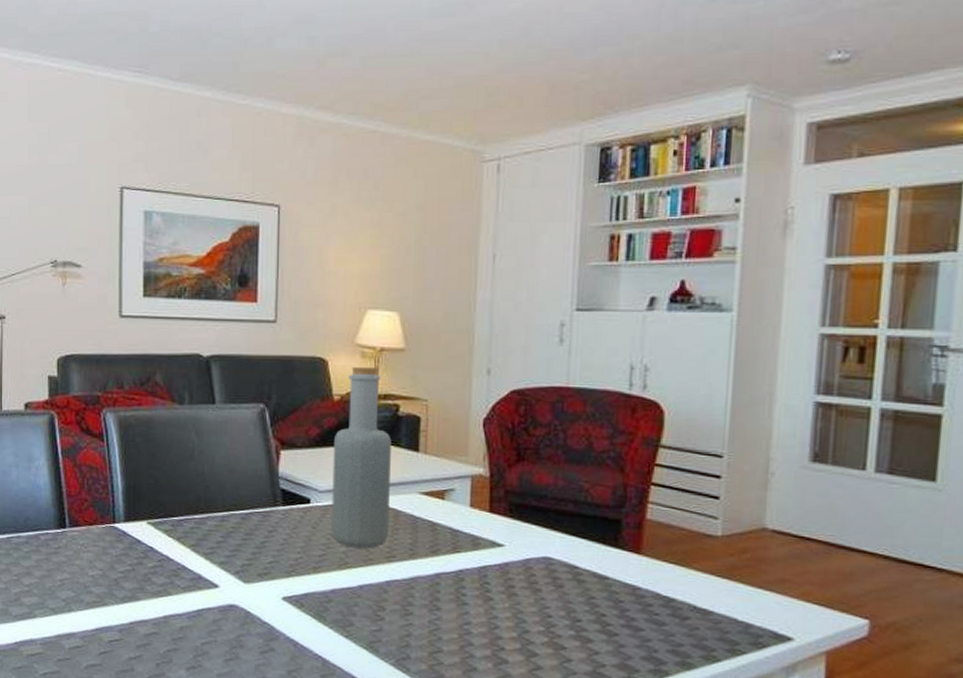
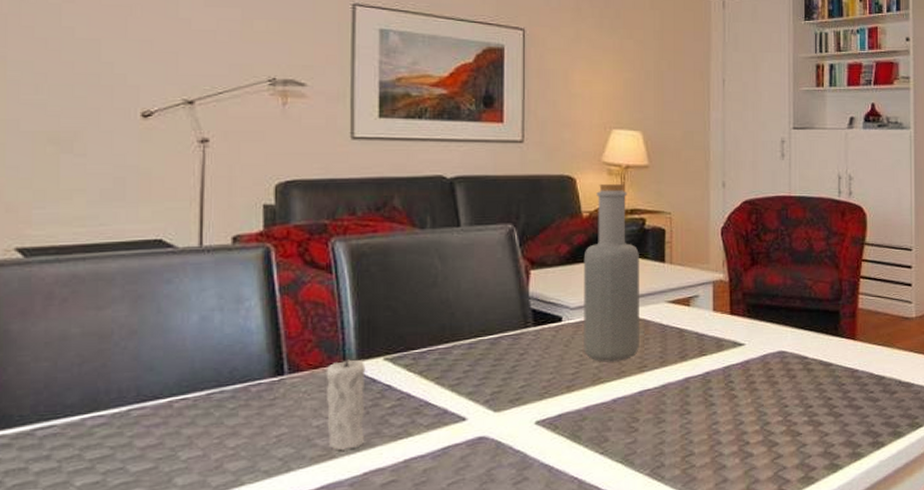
candle: none [99,510,132,600] -> present [326,348,366,451]

